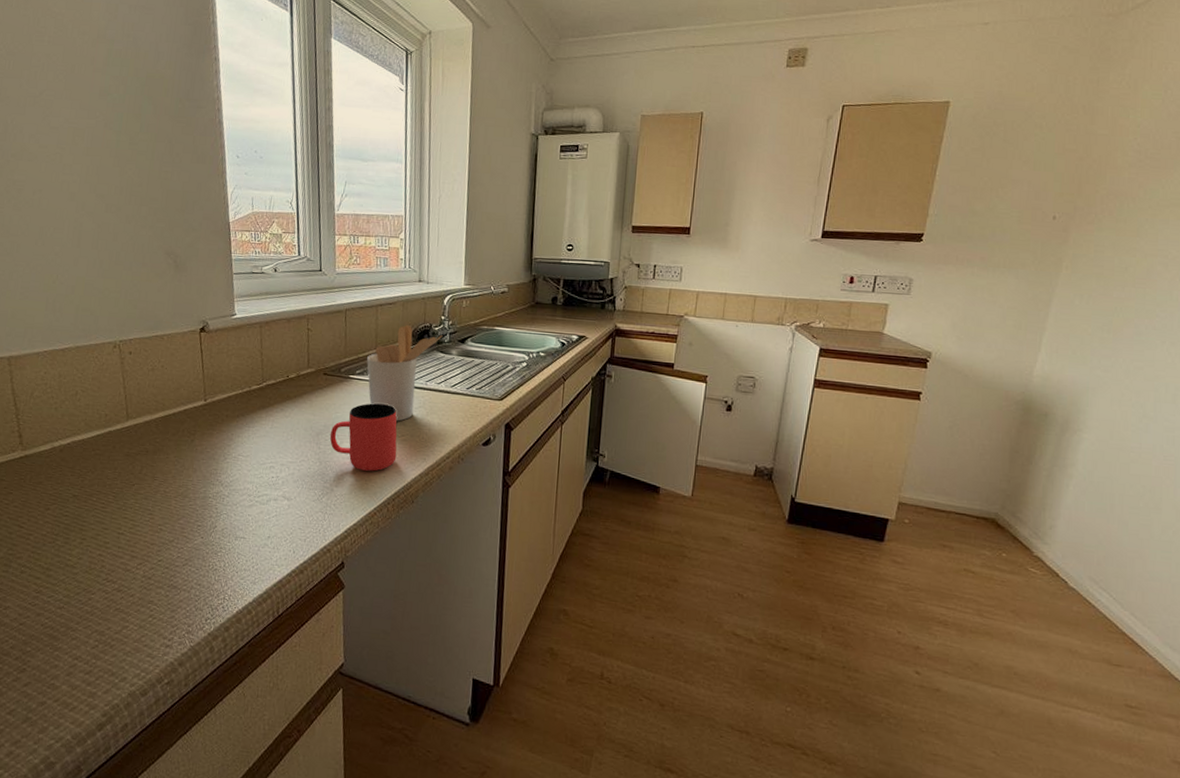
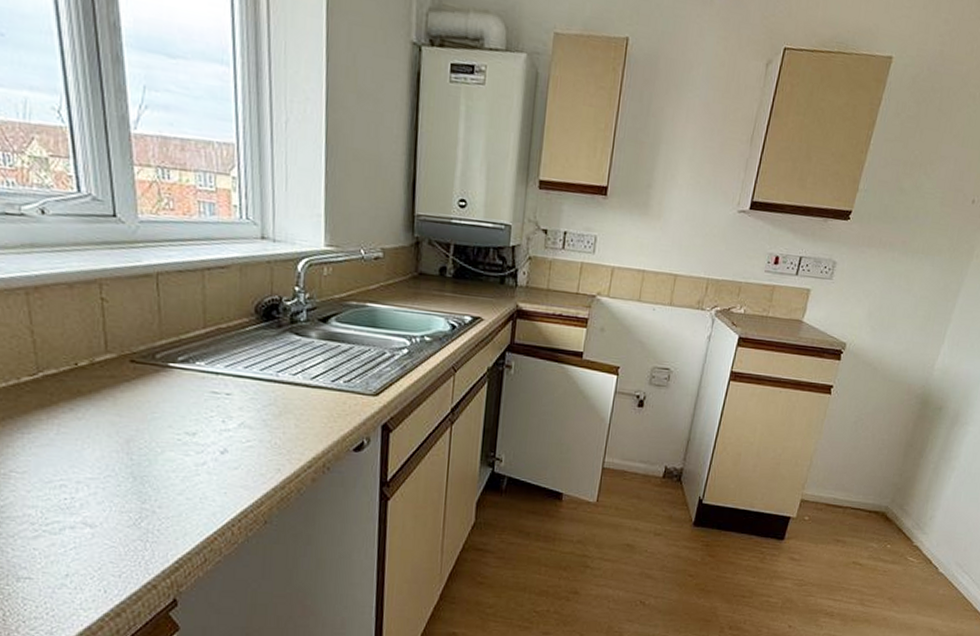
cup: present [329,403,397,471] -> none [145,400,242,487]
utensil holder: present [367,325,443,422] -> none [193,297,298,423]

